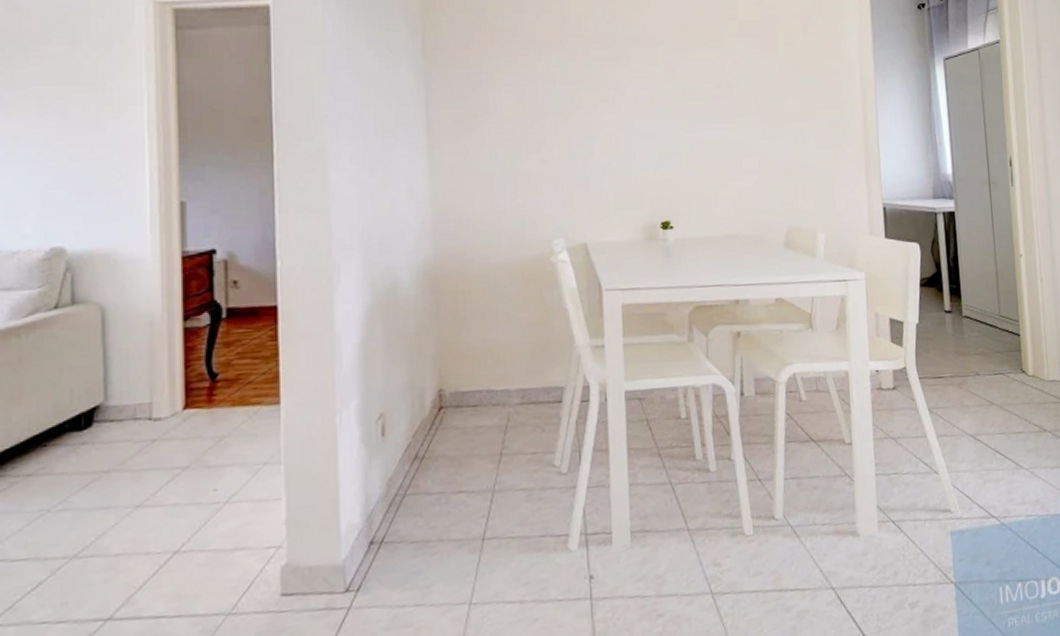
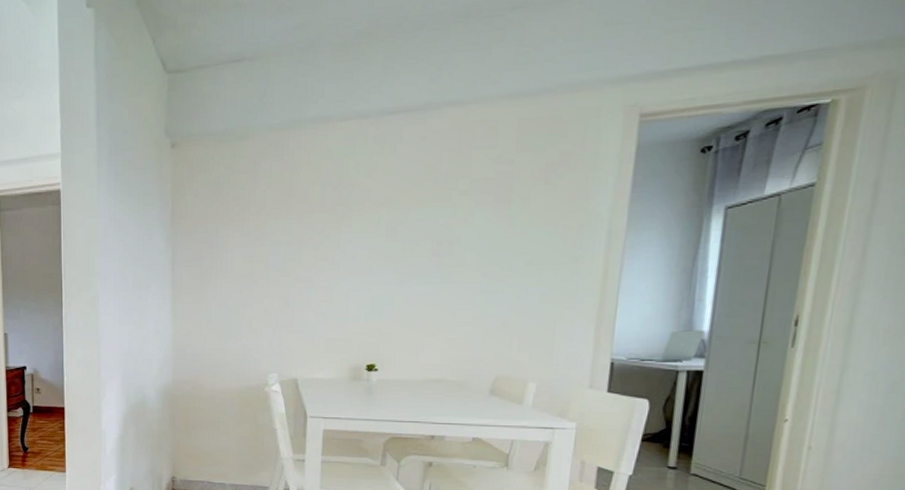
laptop: none [893,172,949,205] -> present [625,330,705,362]

